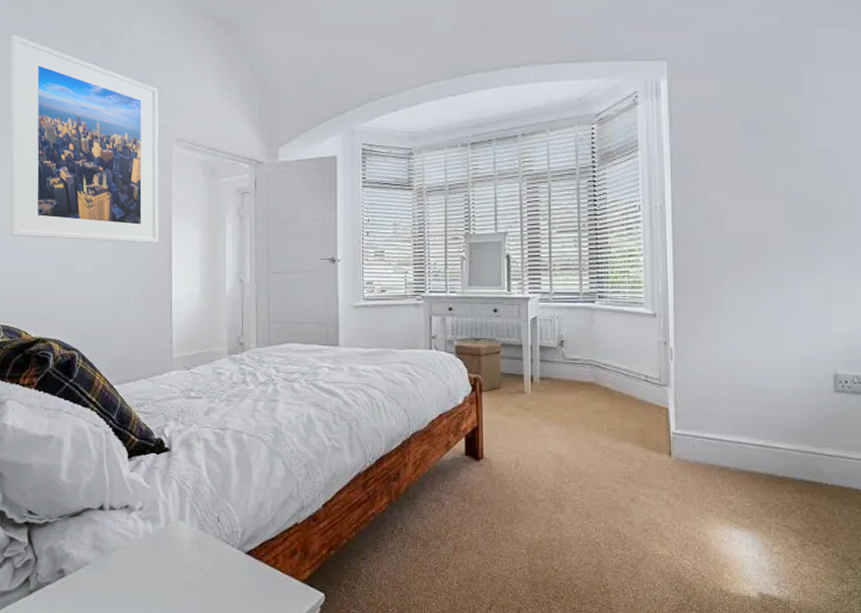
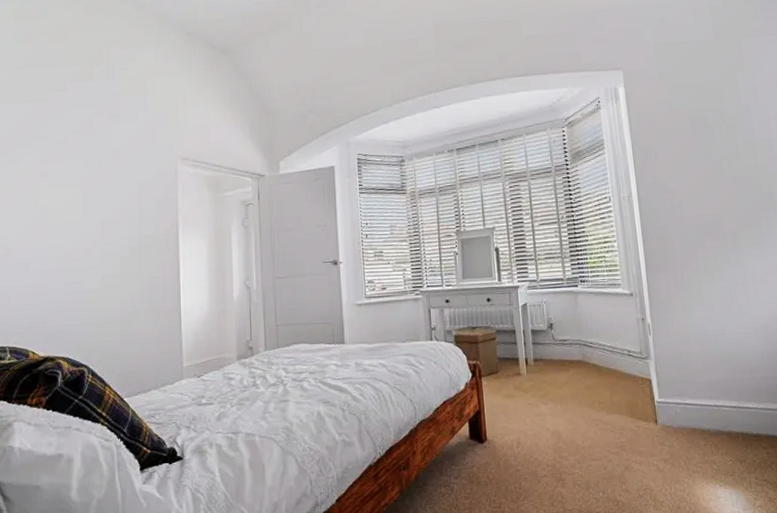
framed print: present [9,34,159,244] -> none [16,67,166,259]

